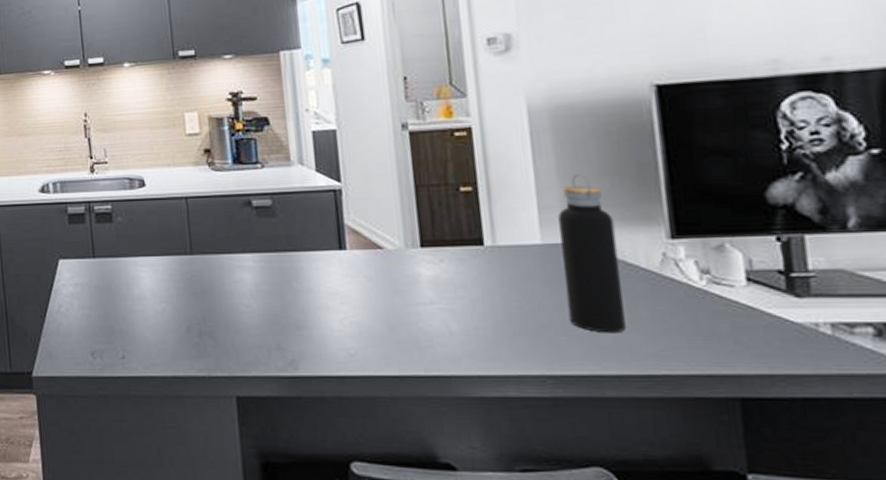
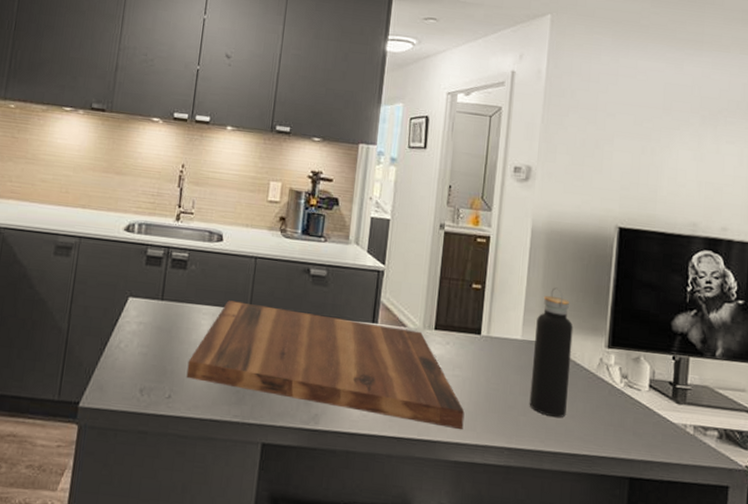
cutting board: none [135,248,484,360] -> present [186,300,465,430]

